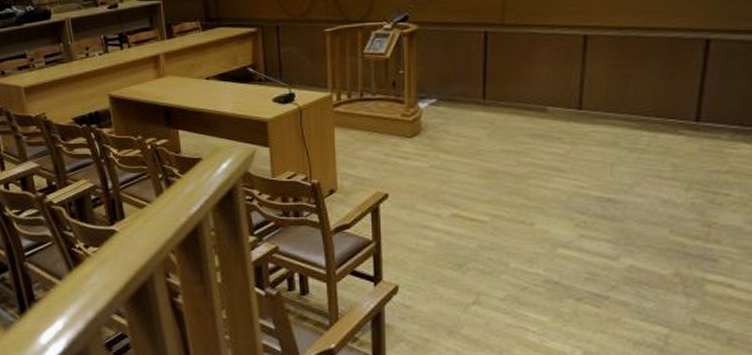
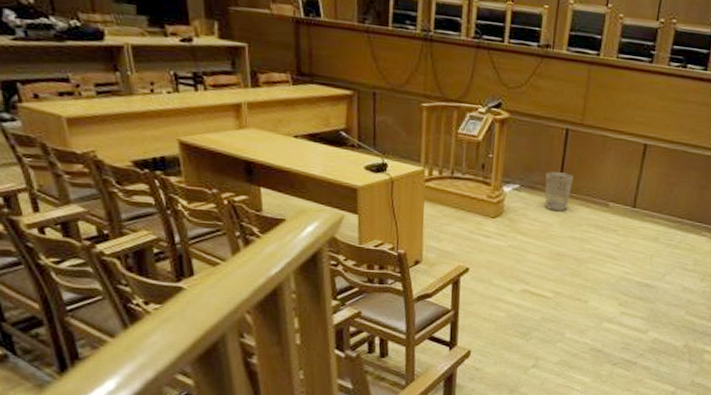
wastebasket: none [466,80,499,123] -> present [544,171,573,212]

